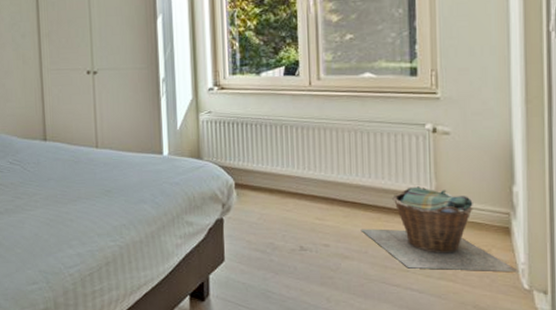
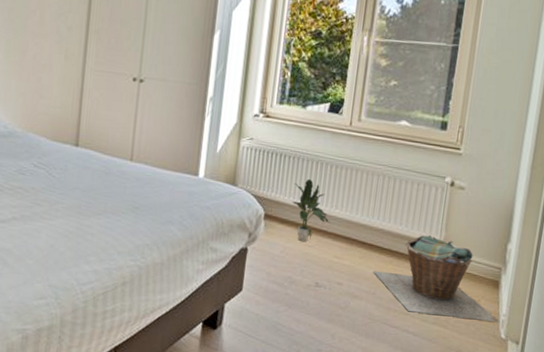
potted plant: none [260,143,305,207] -> present [292,178,330,242]

